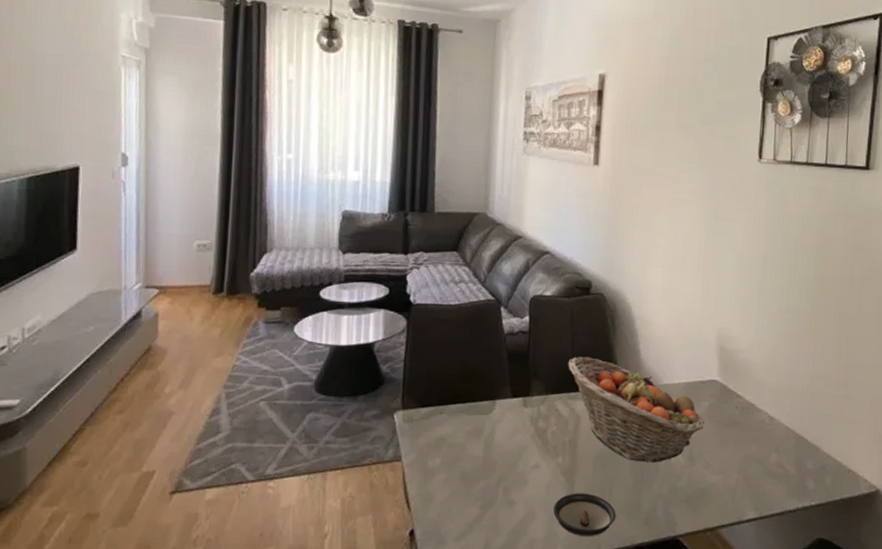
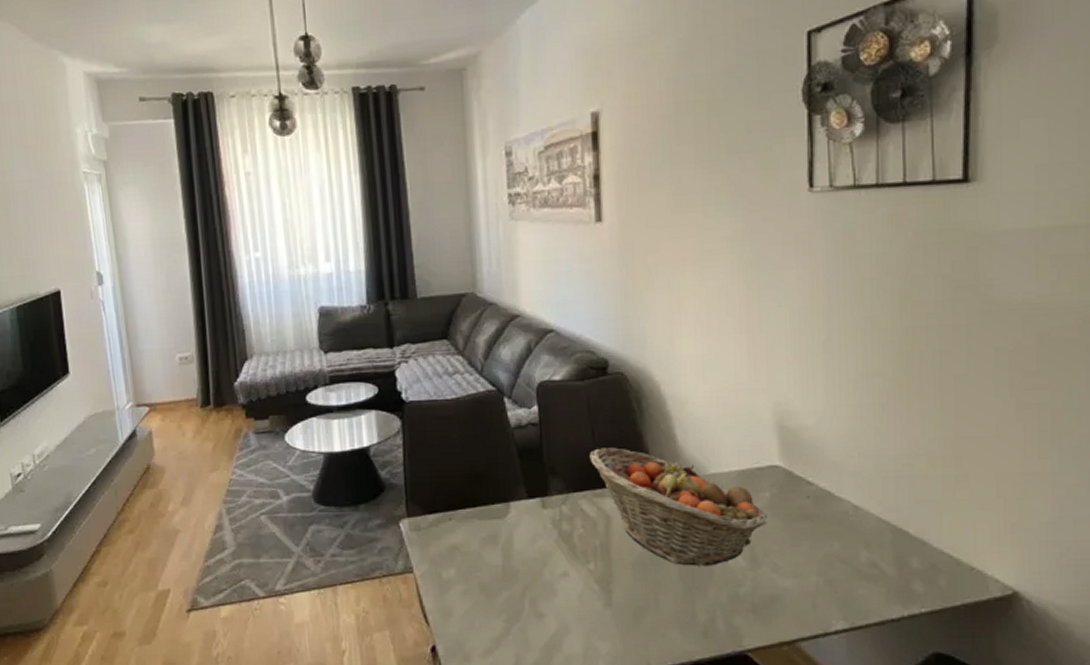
saucer: present [553,493,616,537] -> none [590,603,666,653]

